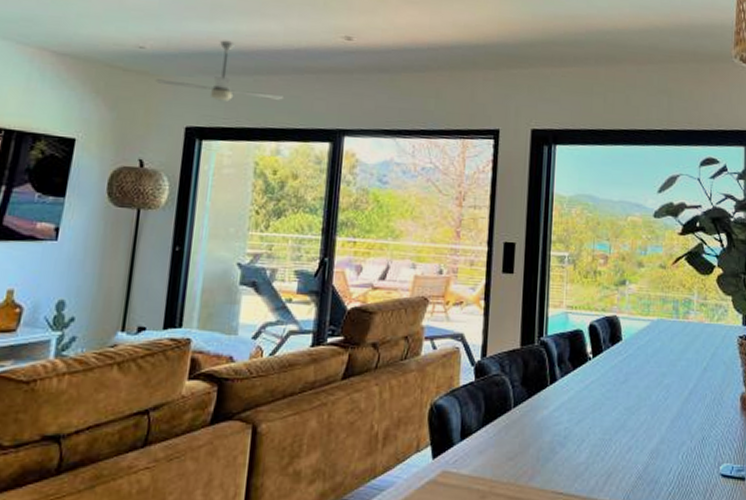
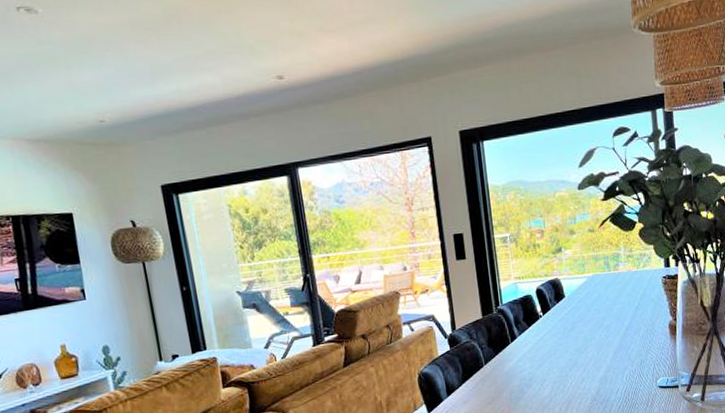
ceiling fan: present [155,40,285,102] -> none [122,100,238,157]

